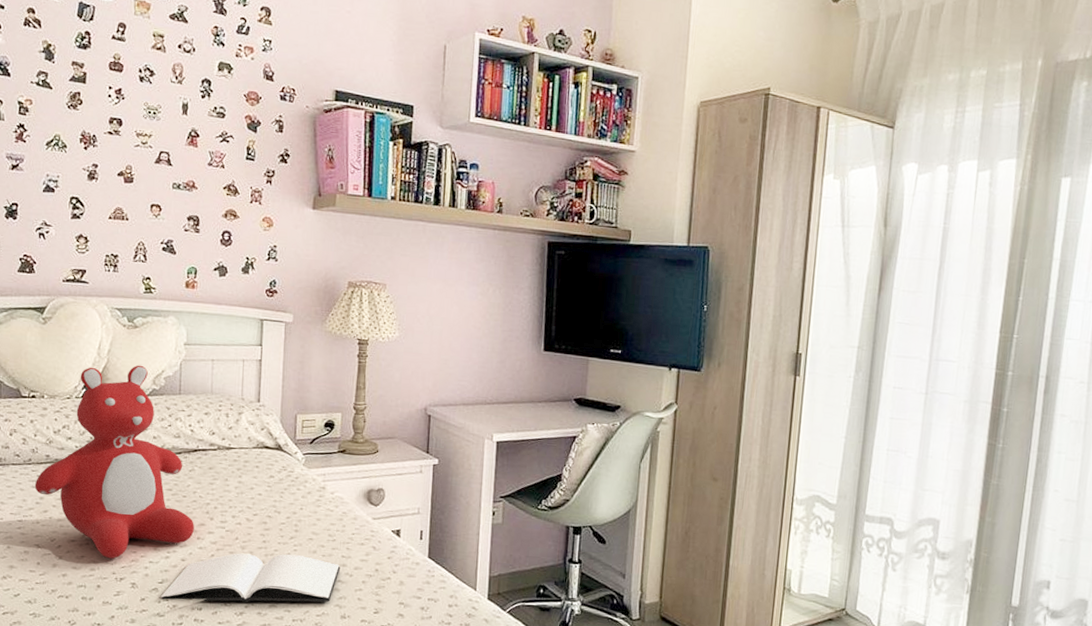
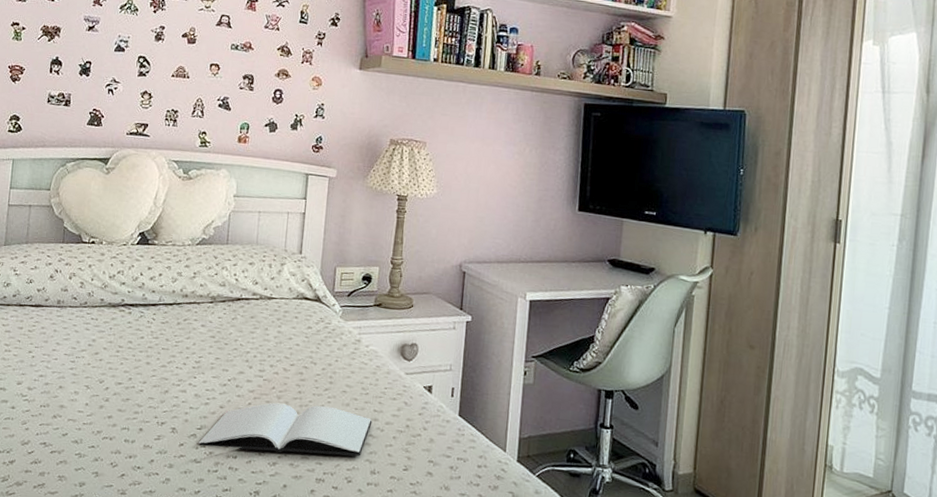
teddy bear: present [34,365,194,559] -> none [88,215,234,403]

